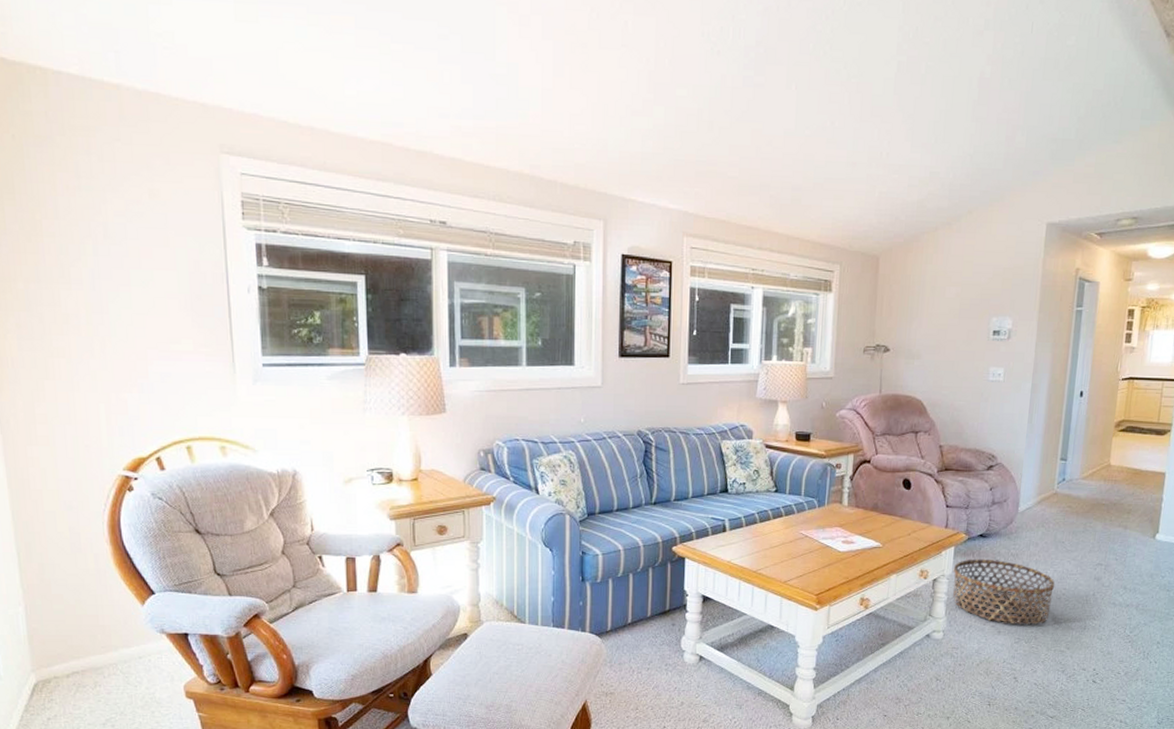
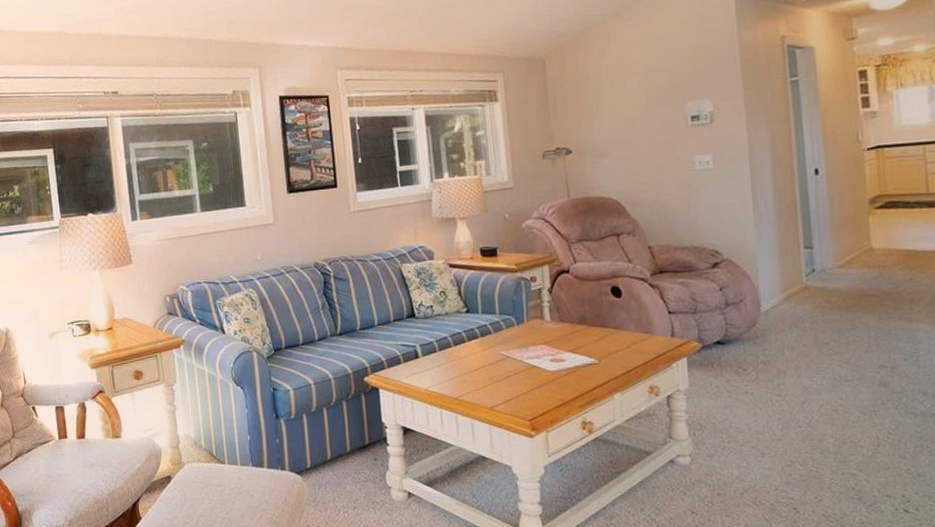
basket: present [953,559,1055,624] -> none [689,368,827,444]

